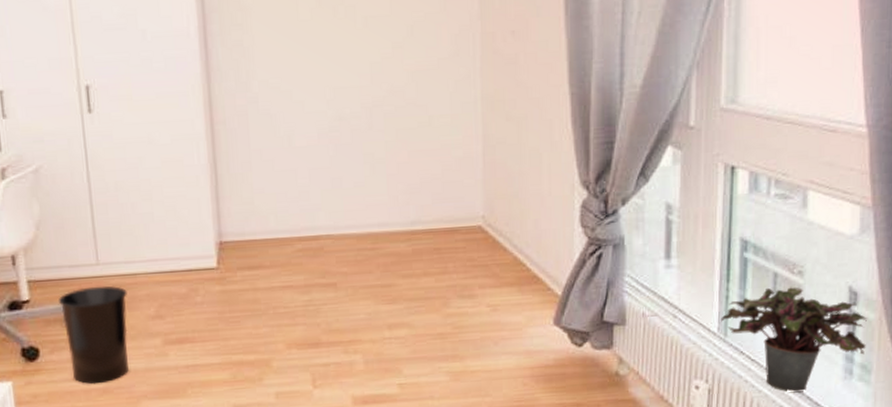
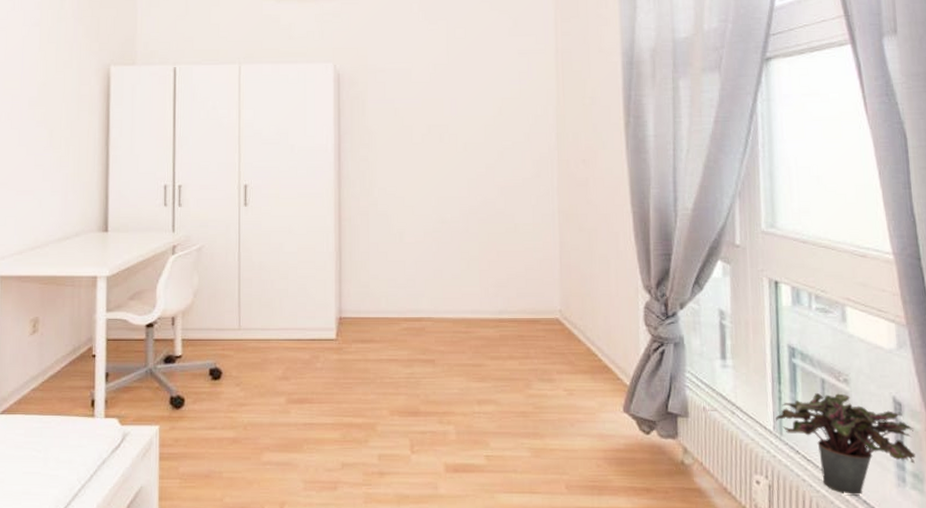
waste bin: present [57,285,129,384] -> none [204,348,261,434]

